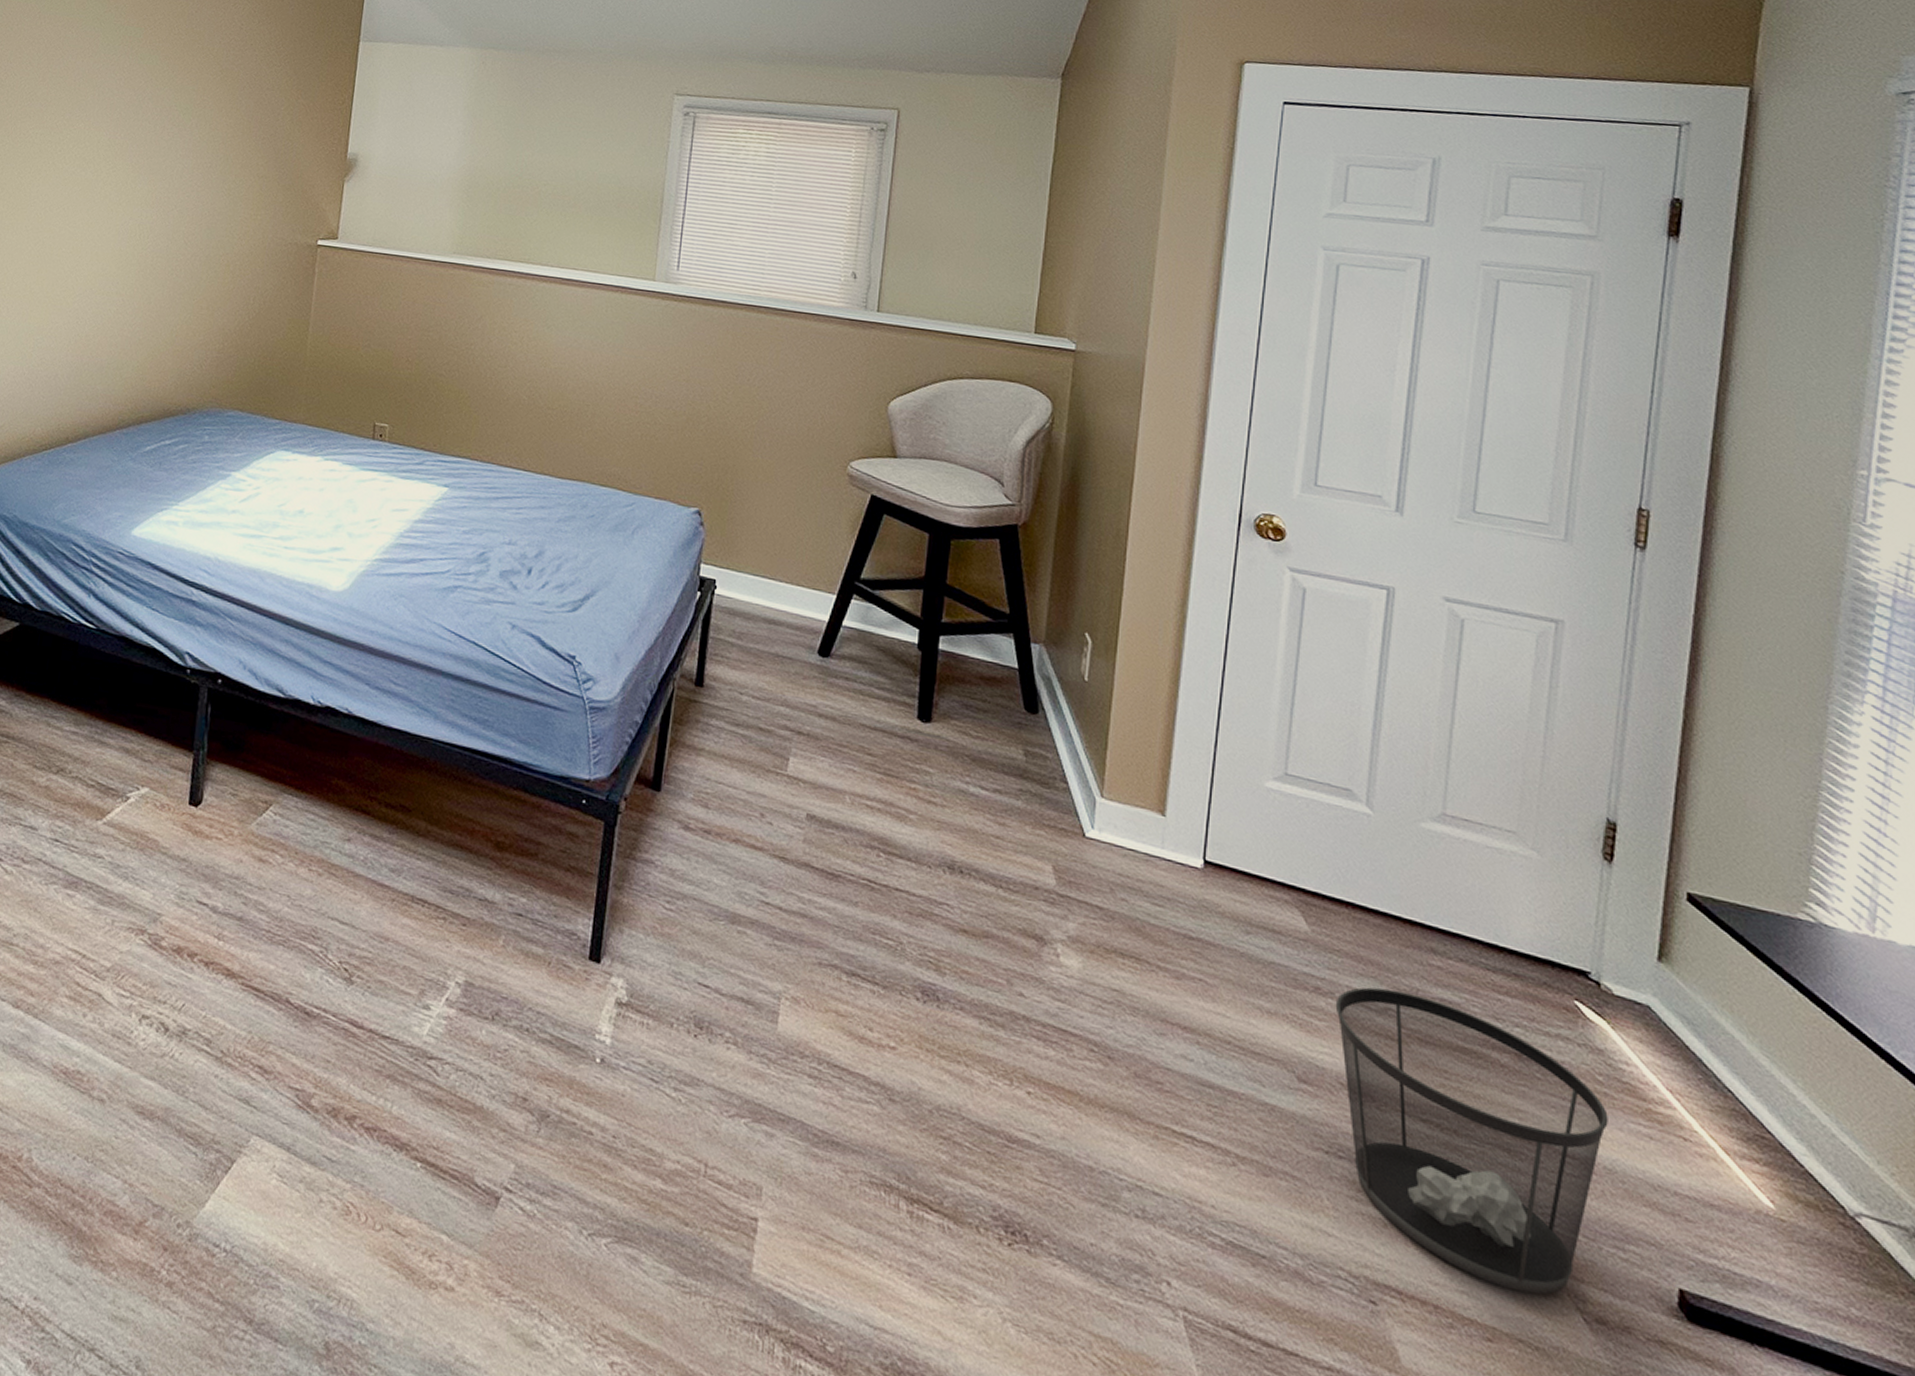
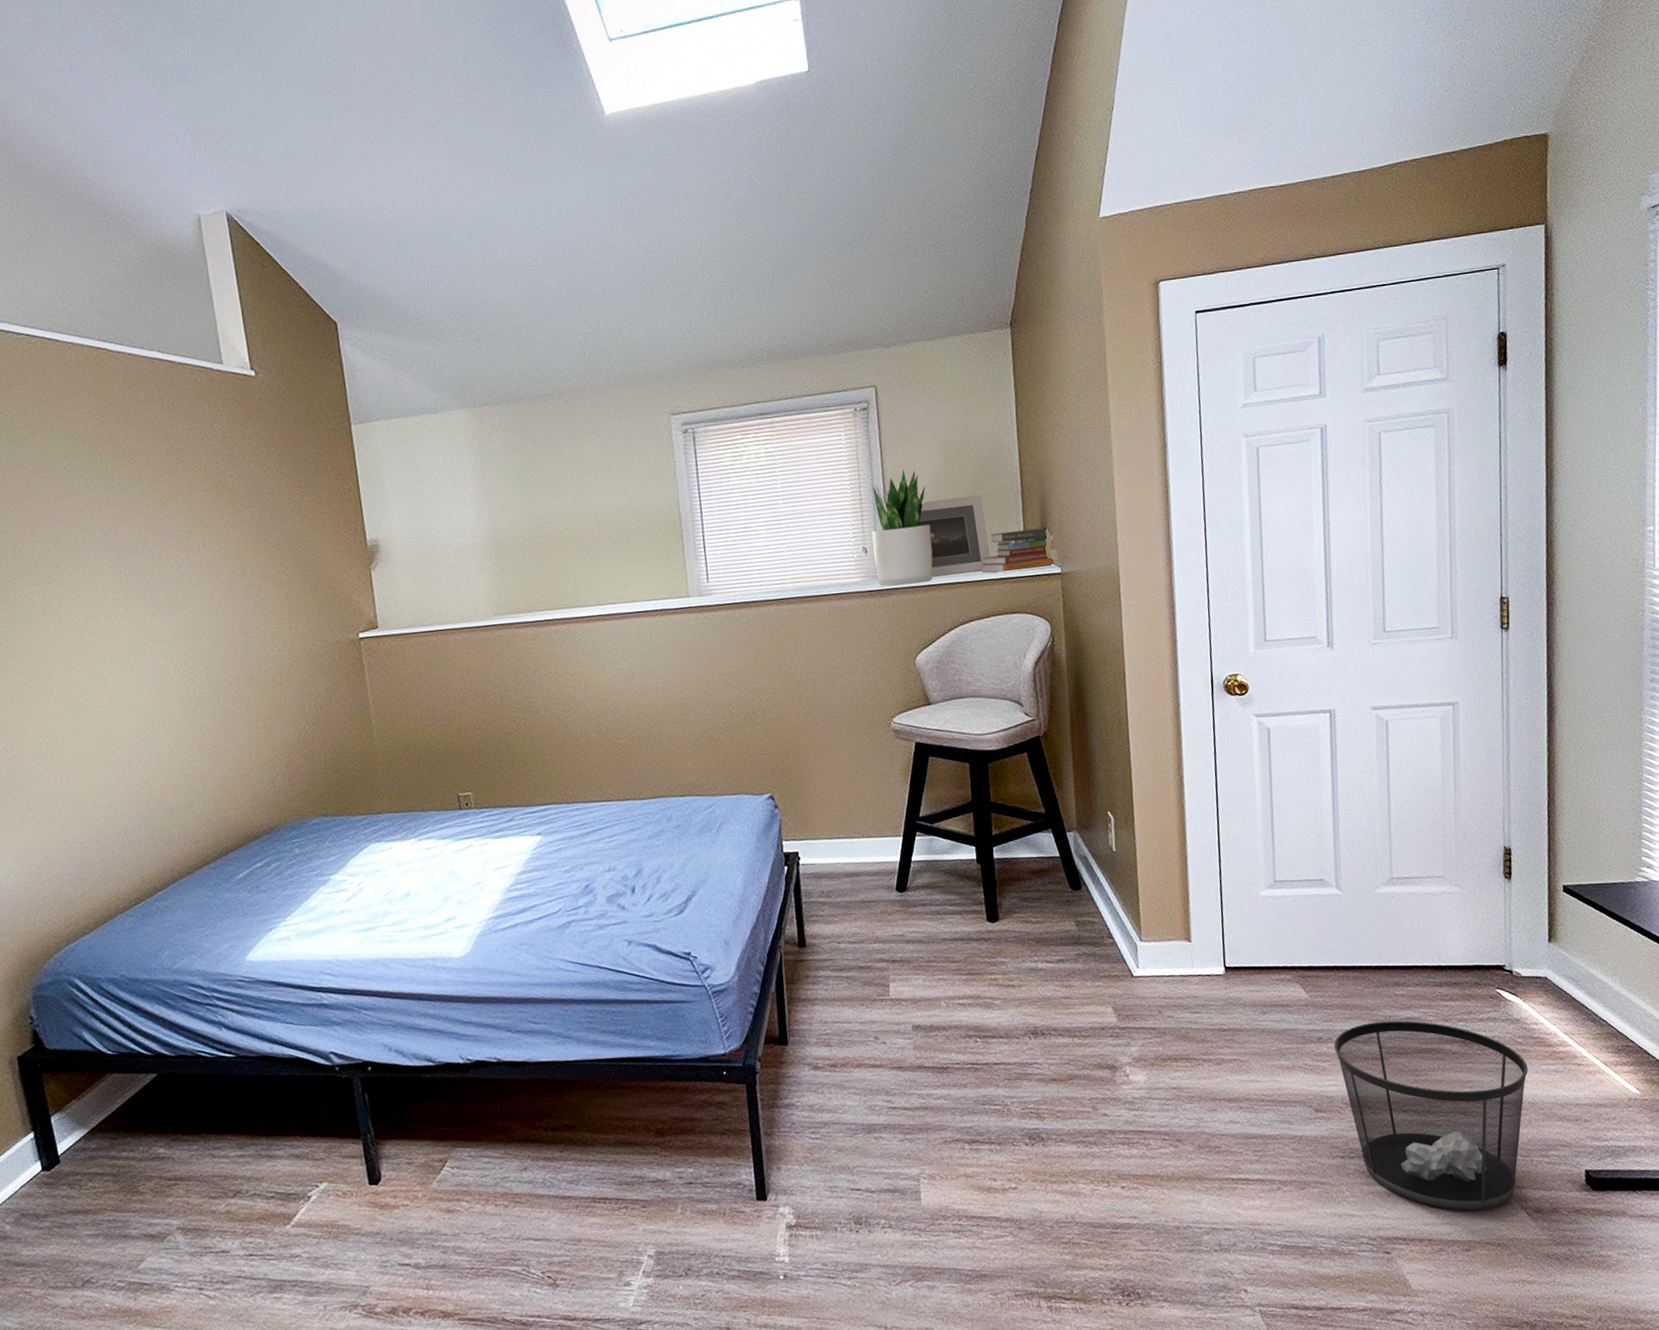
planter: none [862,201,936,325] -> present [872,470,933,587]
picture frame: none [918,238,997,328] -> present [918,494,991,578]
books: none [982,289,1069,340] -> present [981,528,1054,574]

